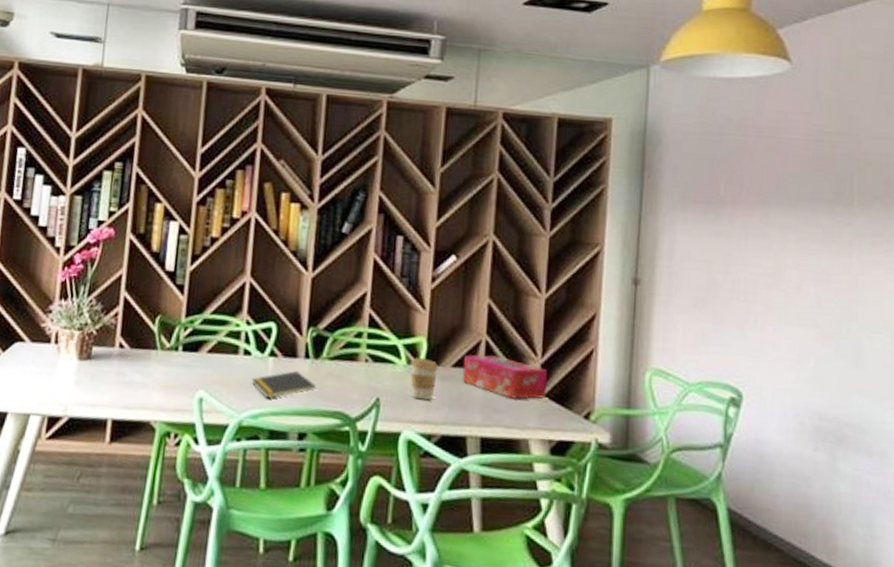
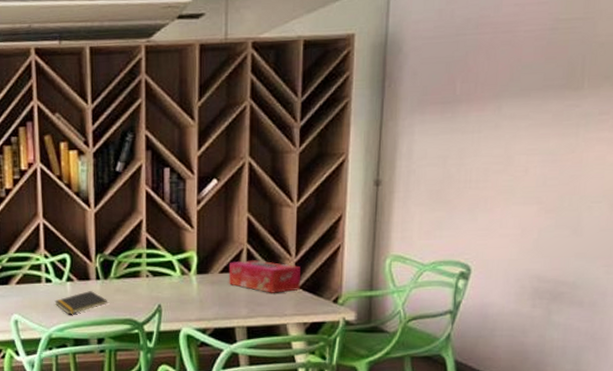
coffee cup: present [410,357,439,401] -> none [185,268,209,302]

